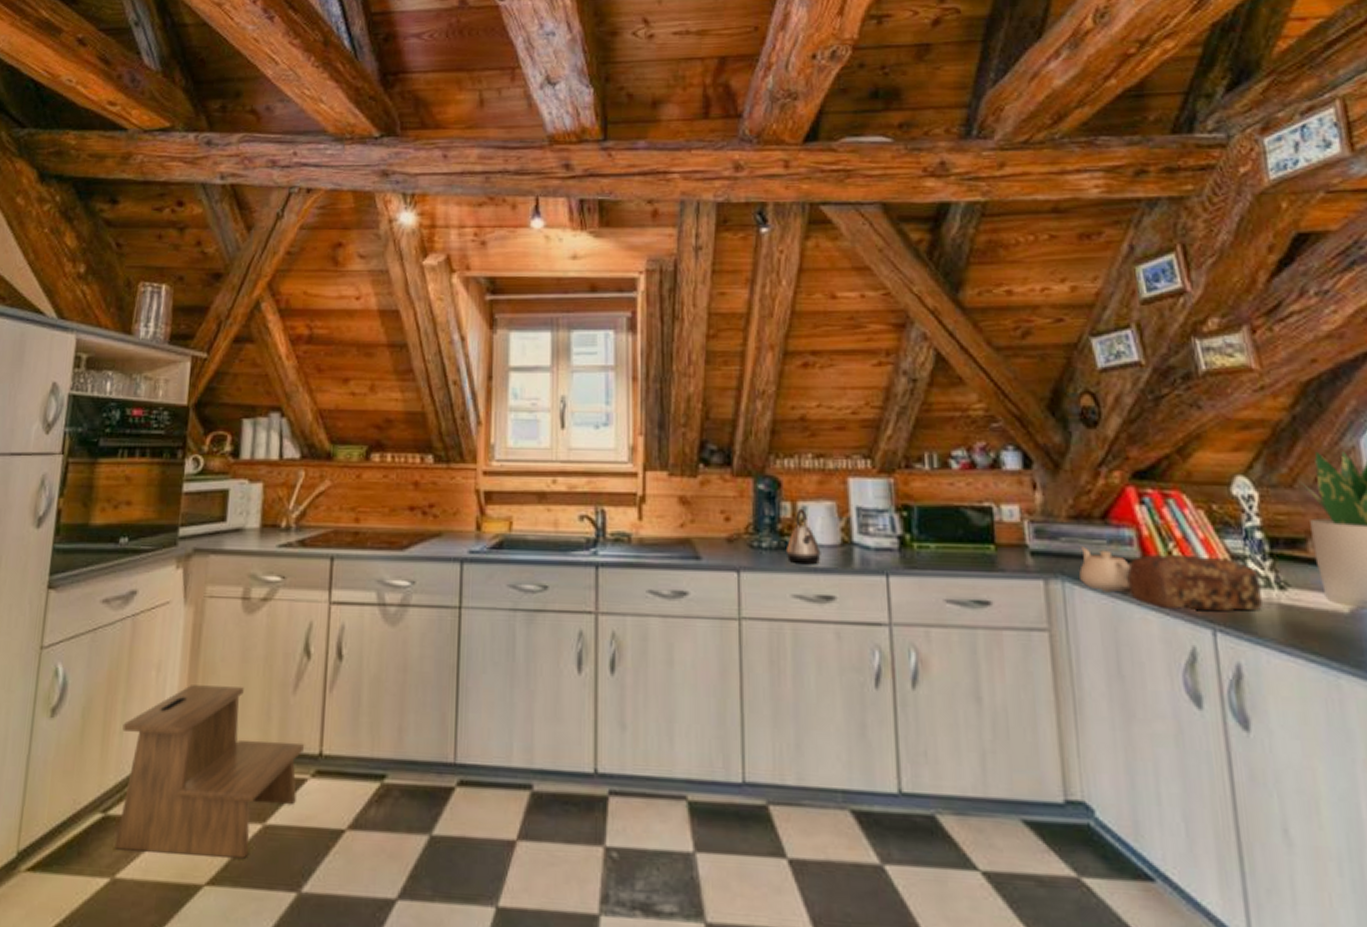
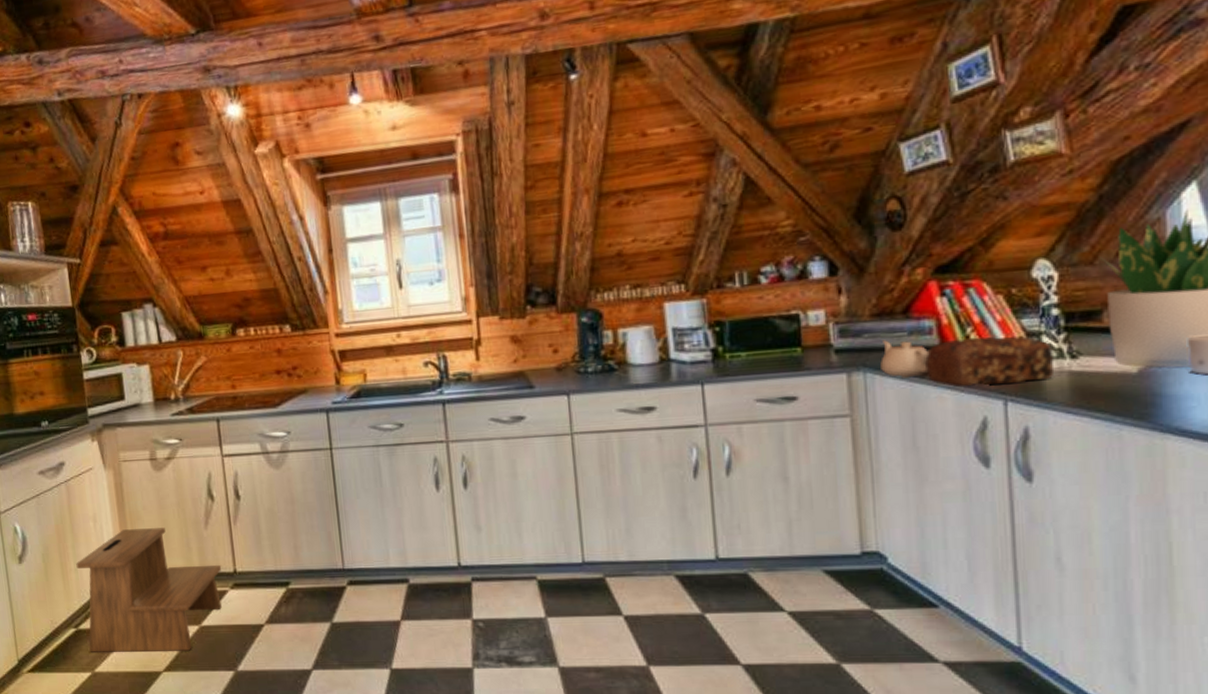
kettle: present [785,508,821,565] -> none [609,334,642,383]

